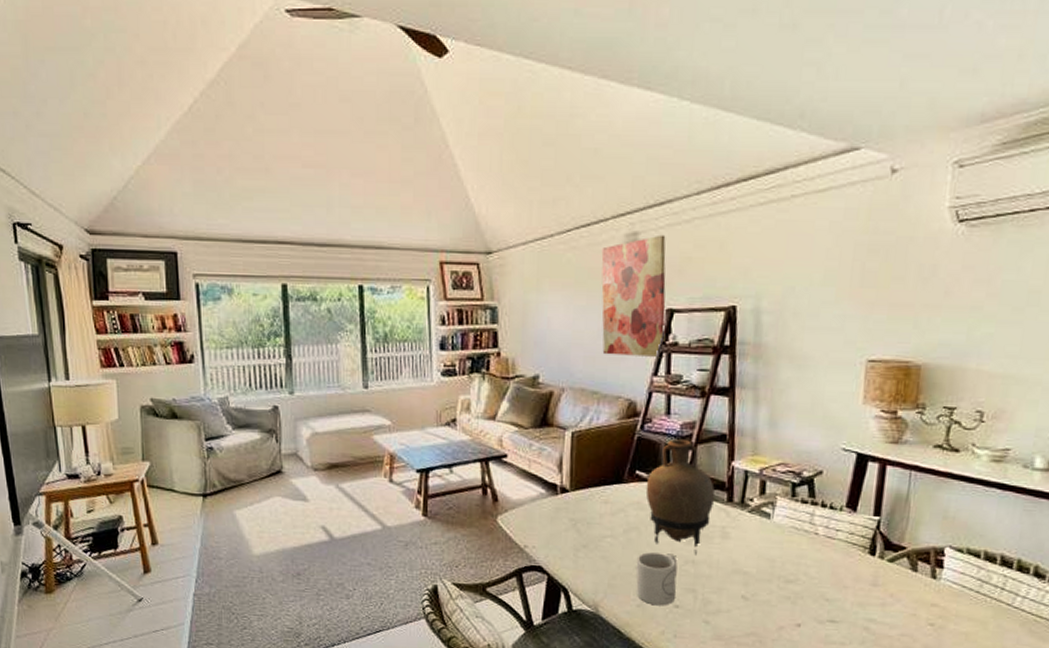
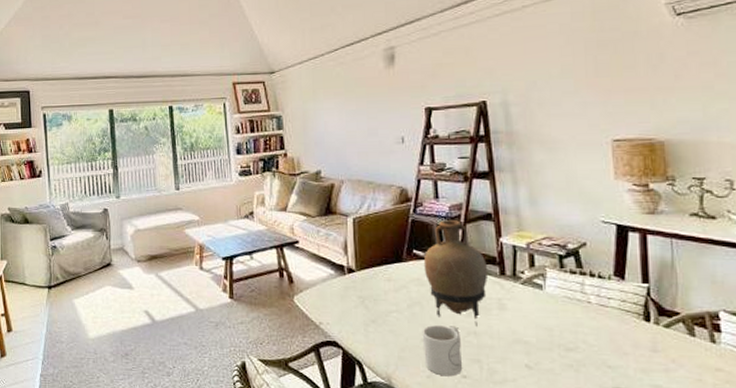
wall art: present [601,234,666,357] -> none [365,47,429,150]

